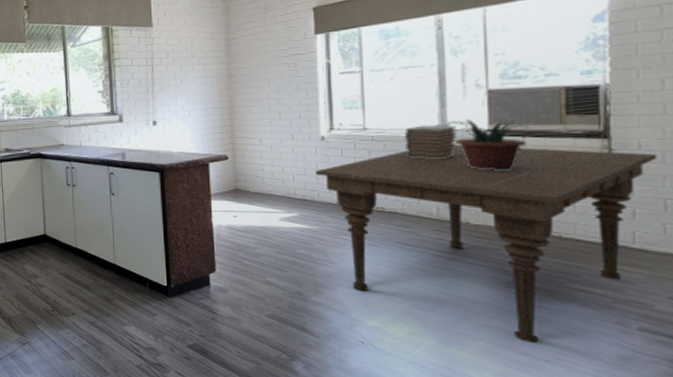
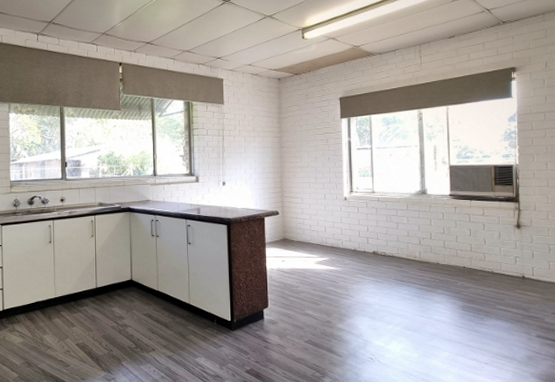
dining table: present [316,144,658,344] -> none [341,205,545,351]
book stack: present [405,125,457,160] -> none [399,190,431,217]
potted plant: present [450,119,530,171] -> none [427,186,474,225]

